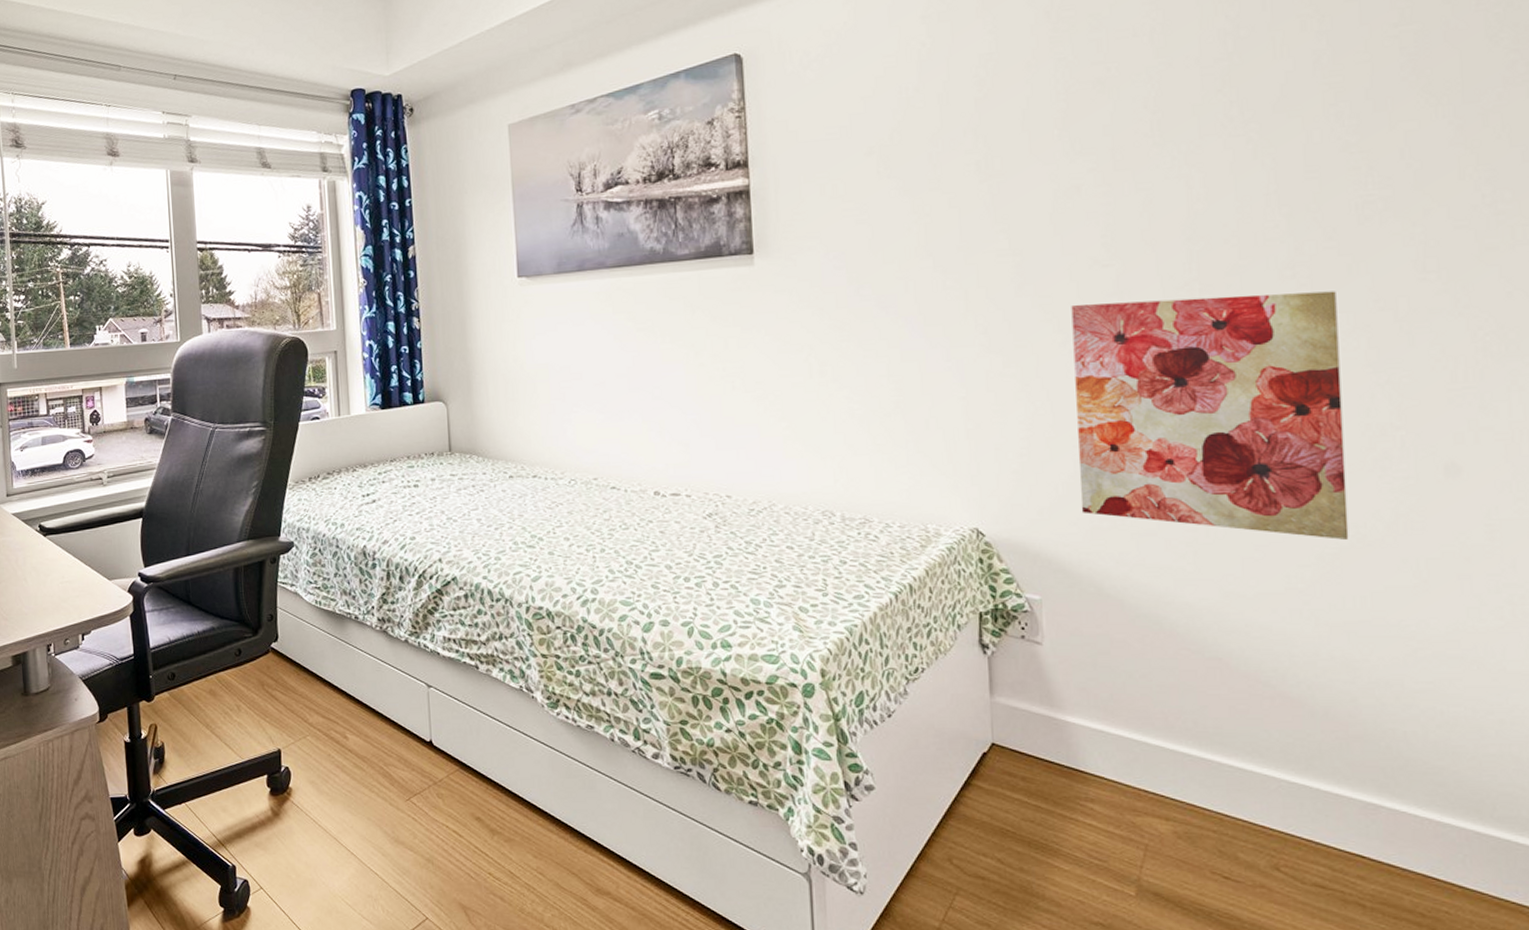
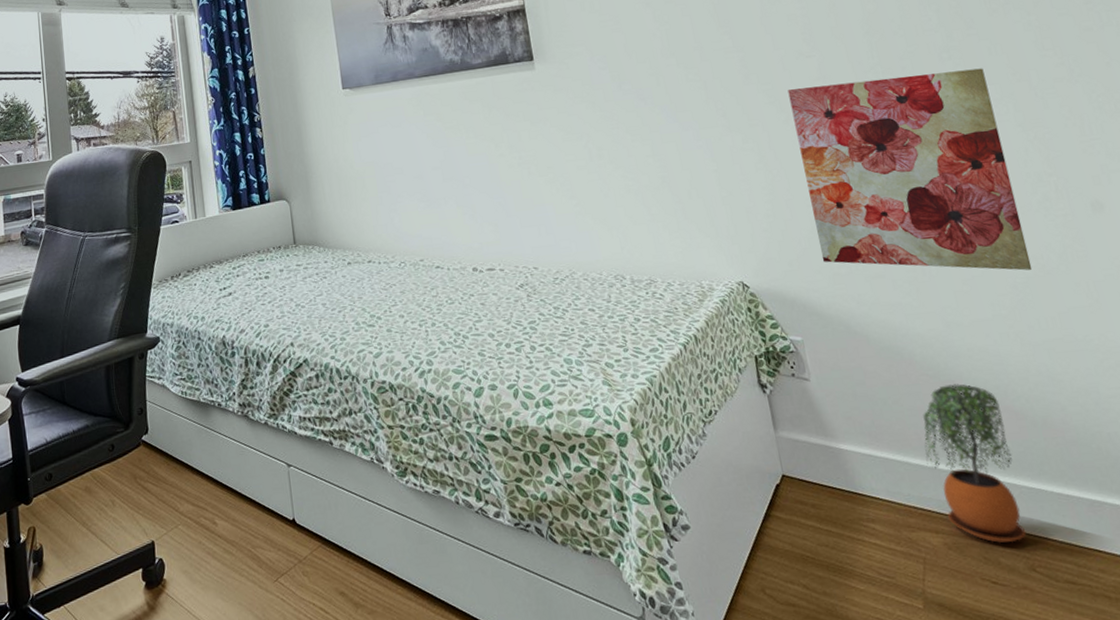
potted plant: none [1169,662,1277,839] -> present [923,384,1027,544]

